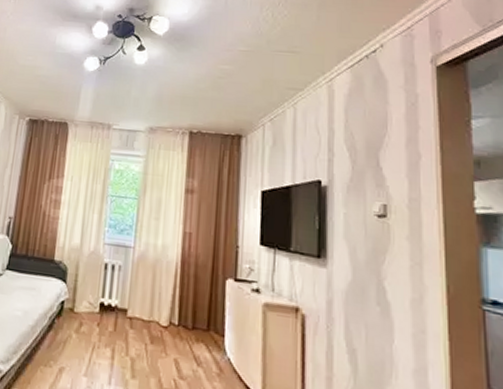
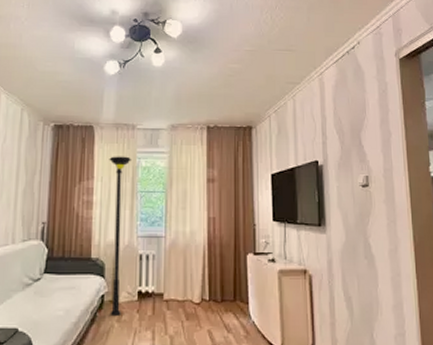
floor lamp: none [68,155,104,327] -> present [109,156,131,317]

